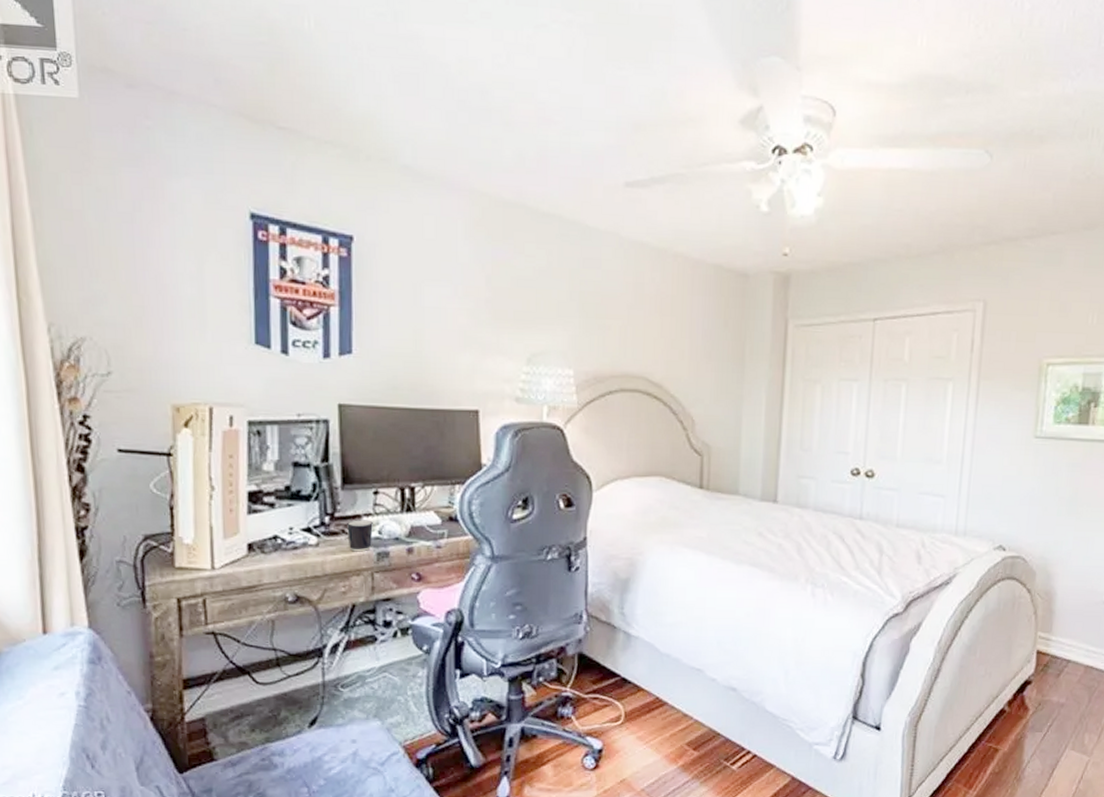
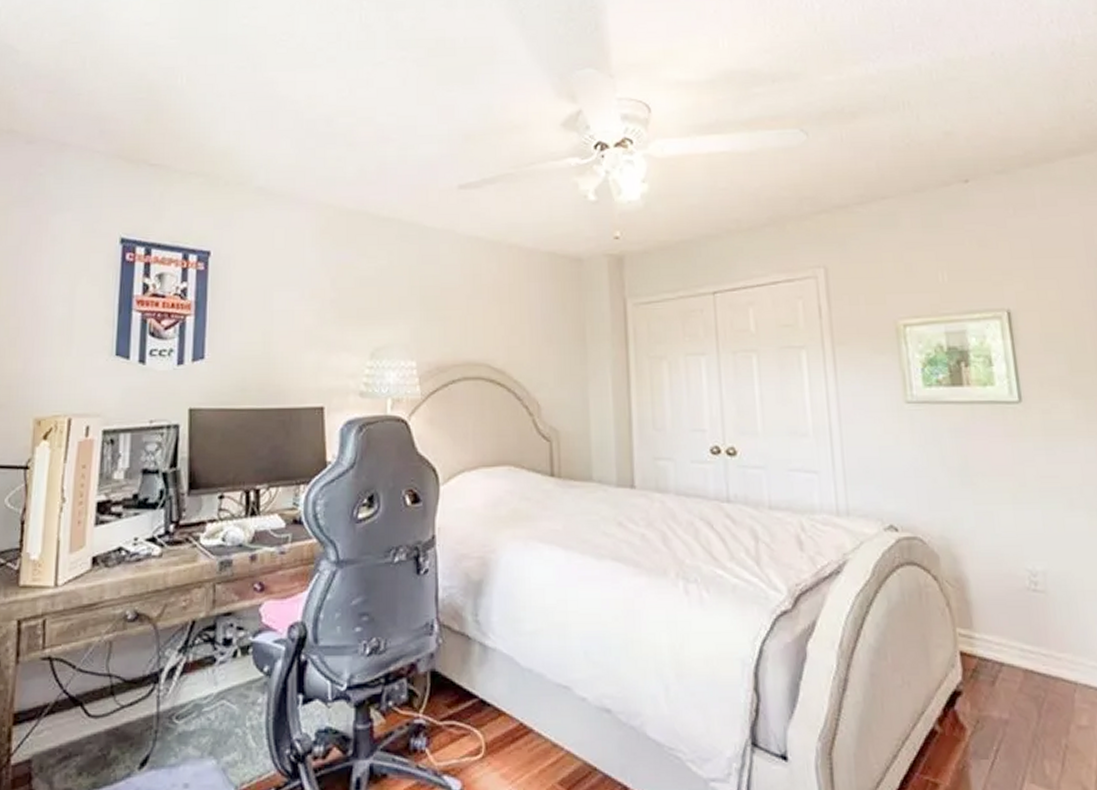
mug: present [347,520,373,552] -> none [191,526,217,562]

